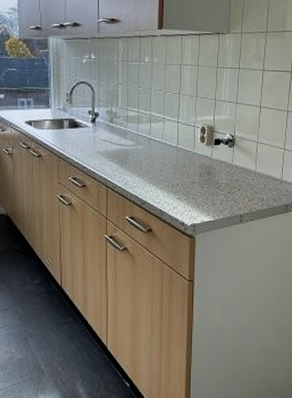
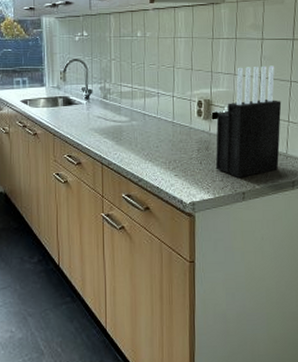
knife block: none [216,95,279,201] -> present [215,65,282,177]

